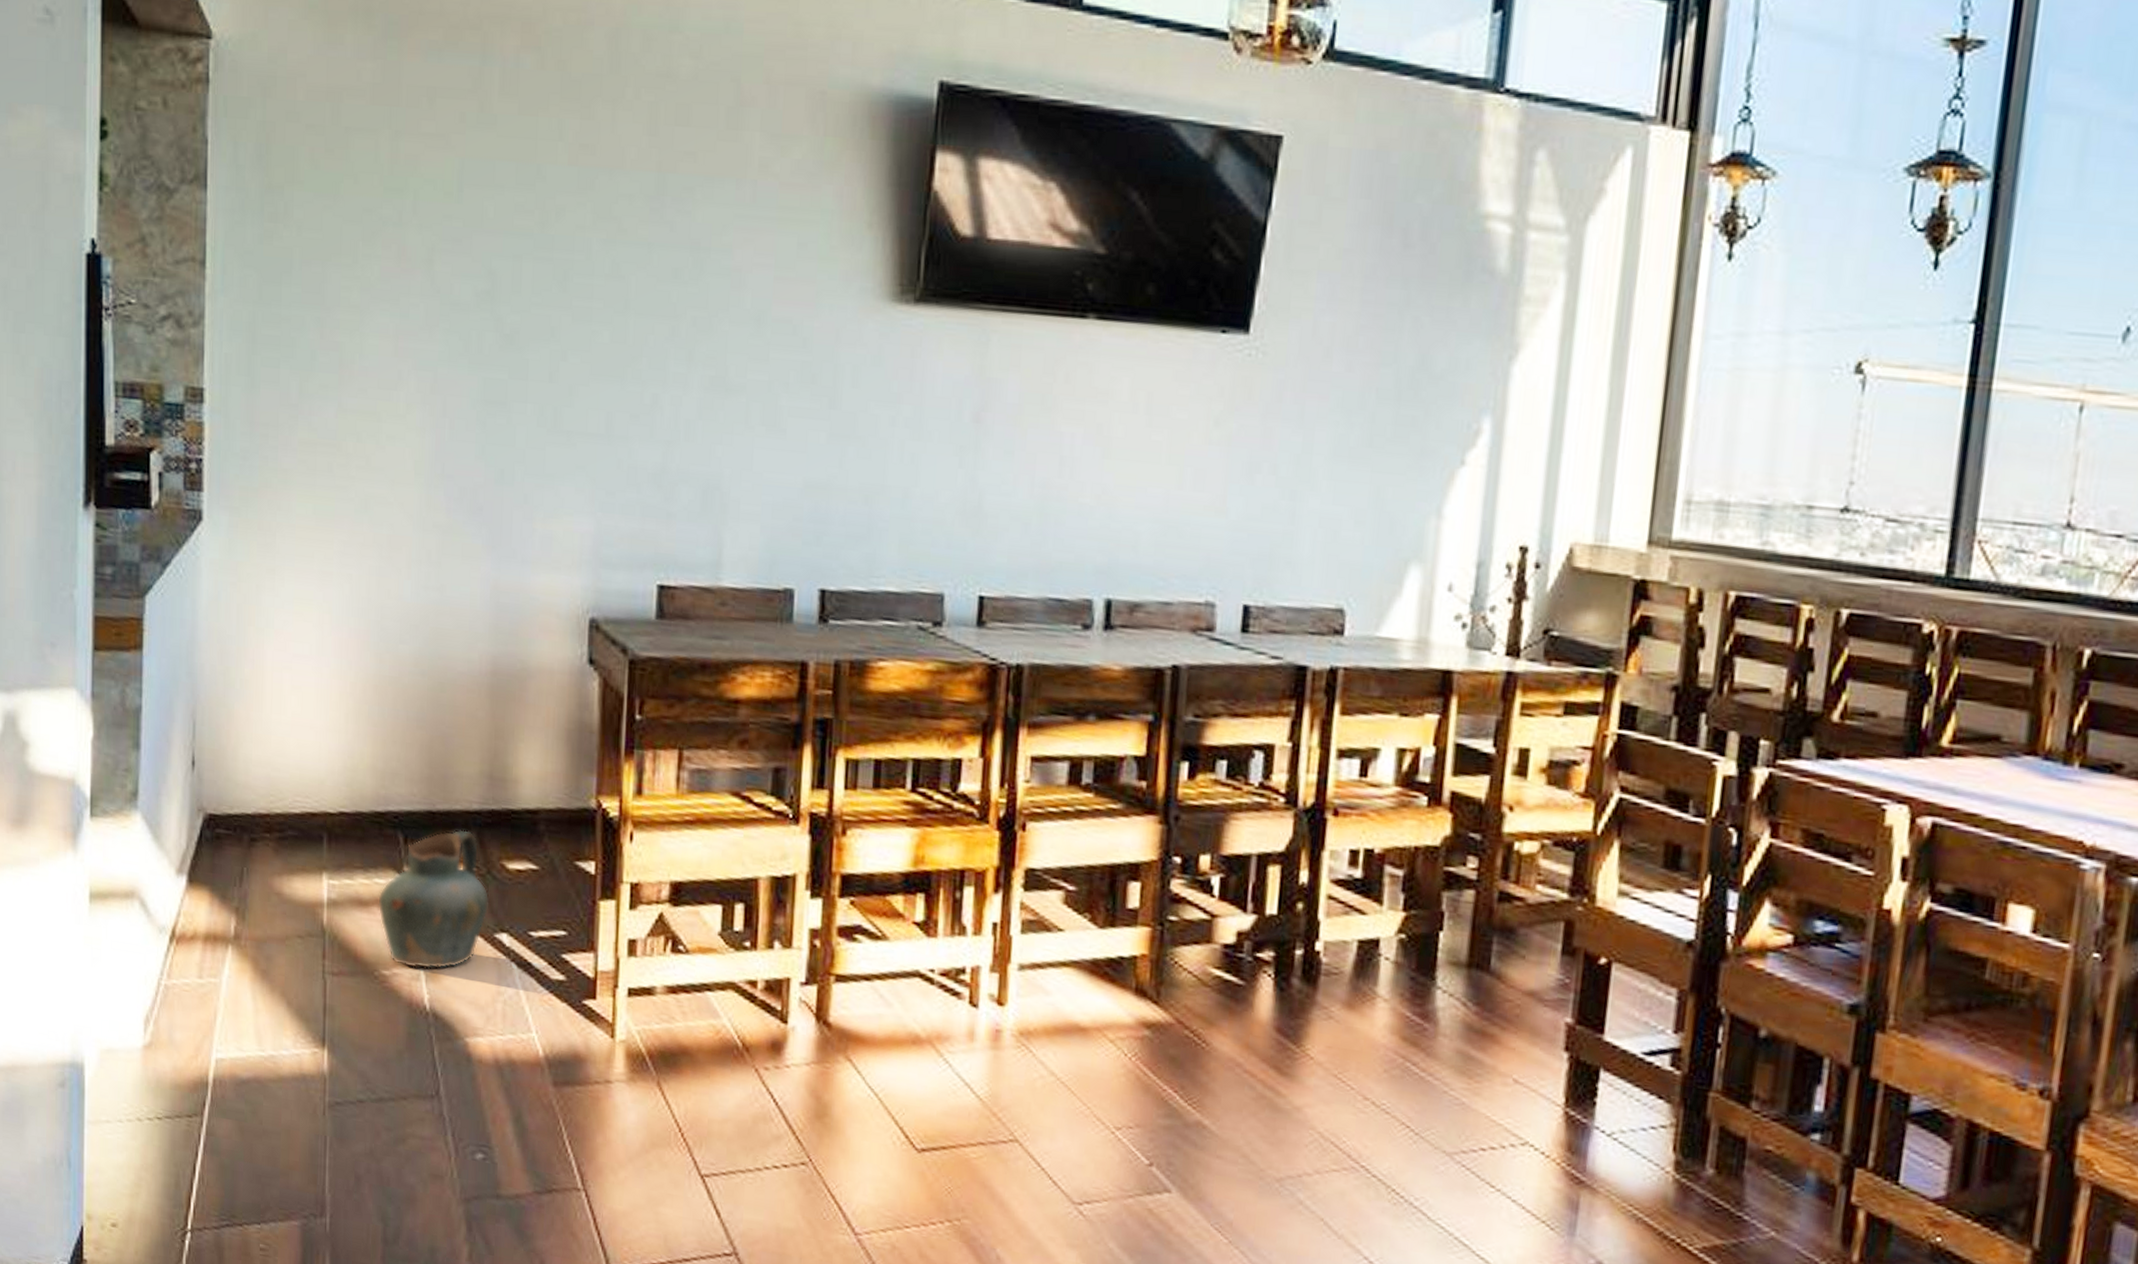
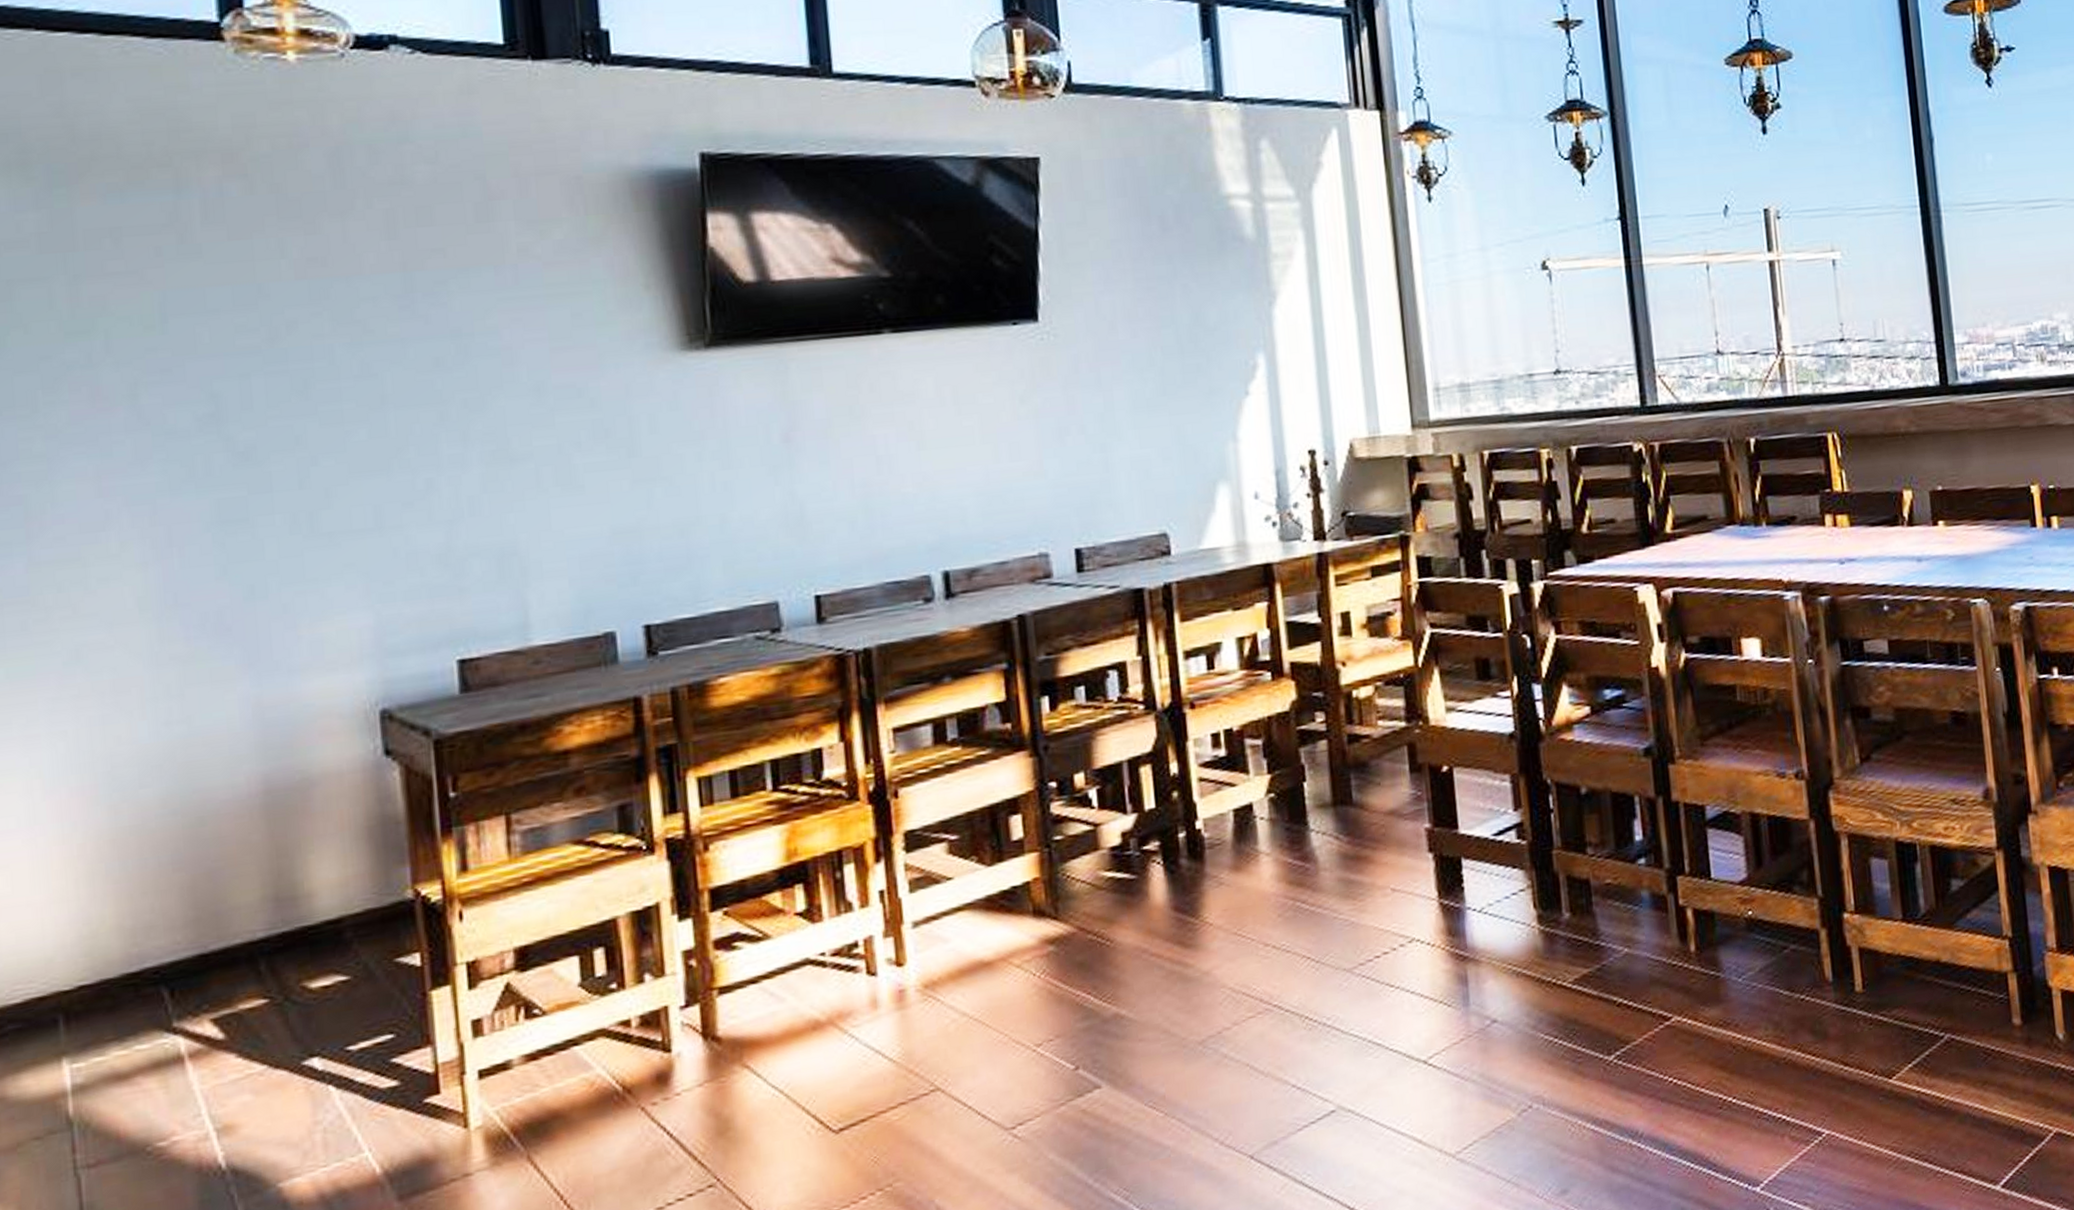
ceramic jug: present [378,829,490,970] -> none [142,962,292,1131]

